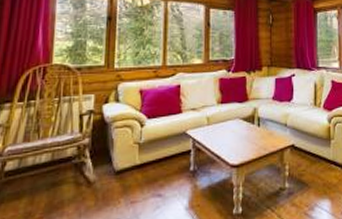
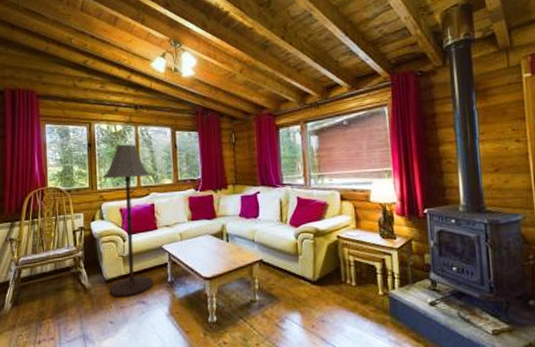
floor lamp: none [119,19,179,191] -> present [103,144,153,297]

